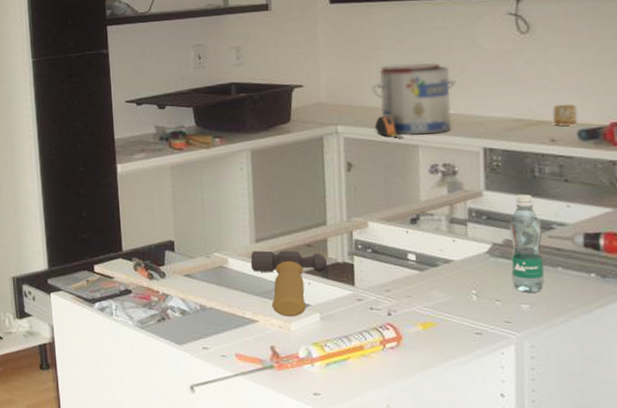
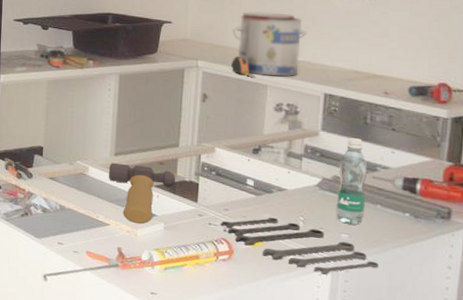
wrench: none [384,294,568,353] -> present [221,217,379,275]
mug: present [553,104,577,127] -> none [389,62,410,82]

